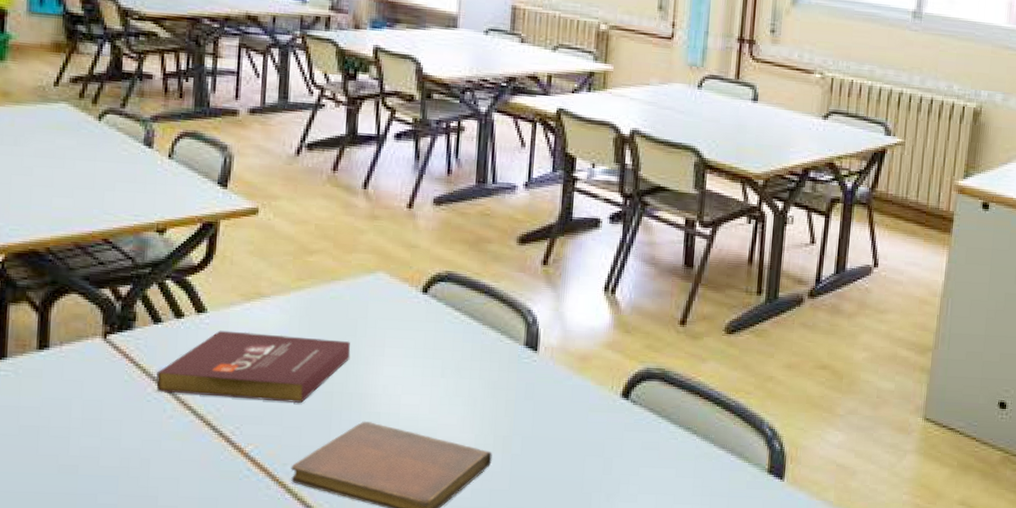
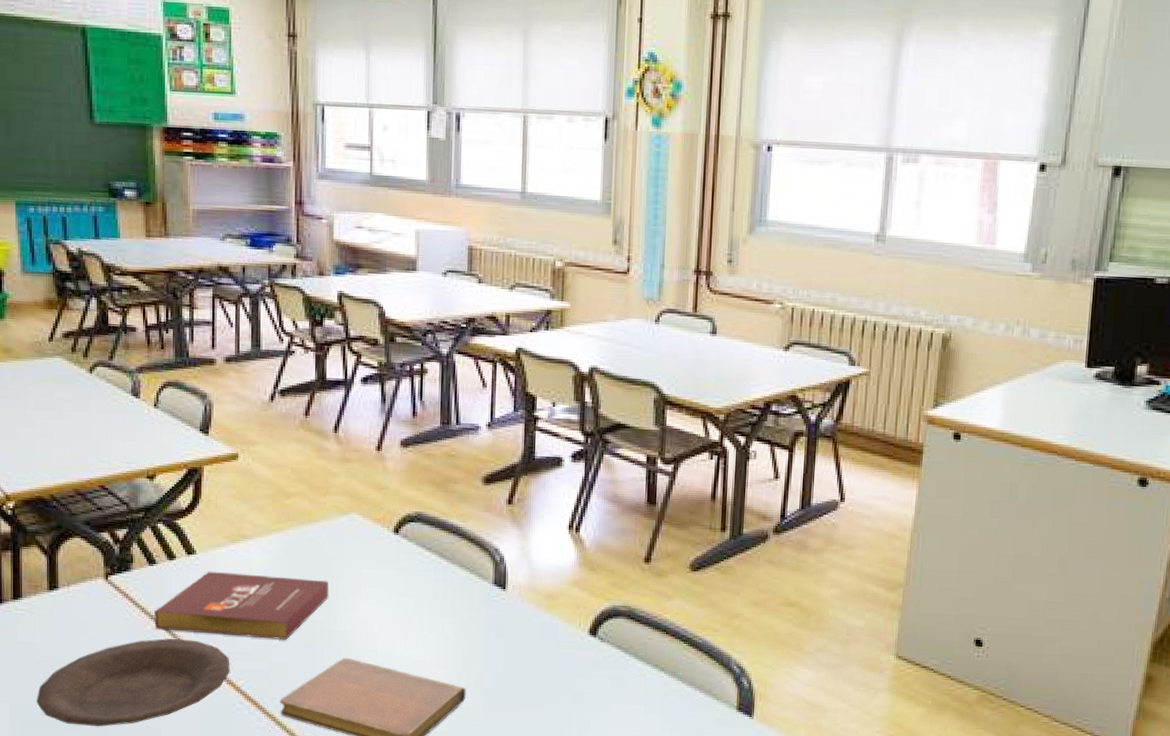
plate: none [16,401,239,497] -> present [36,638,230,727]

